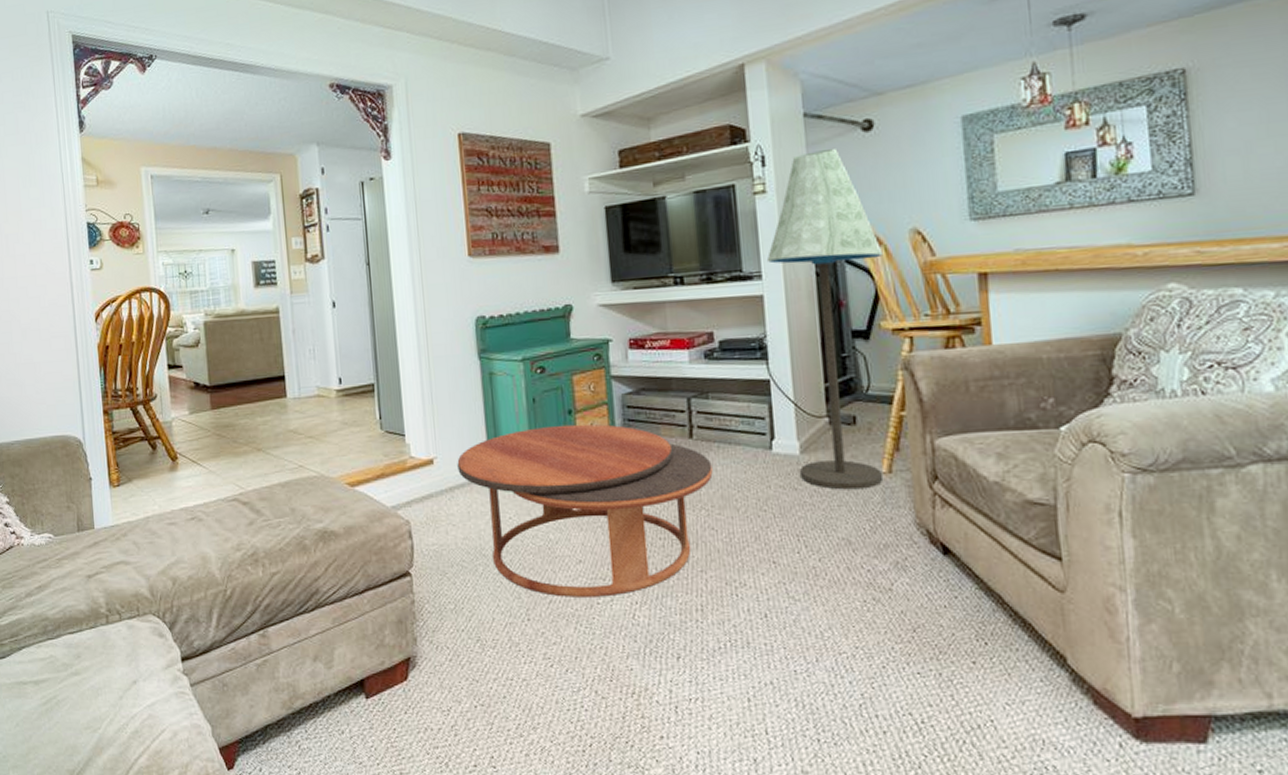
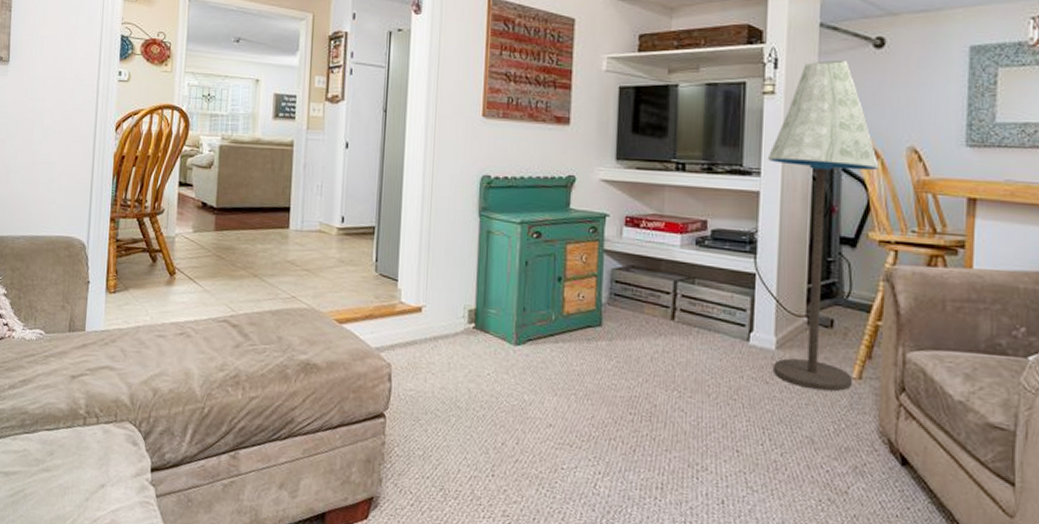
coffee table: present [457,424,713,597] -> none [444,290,690,464]

